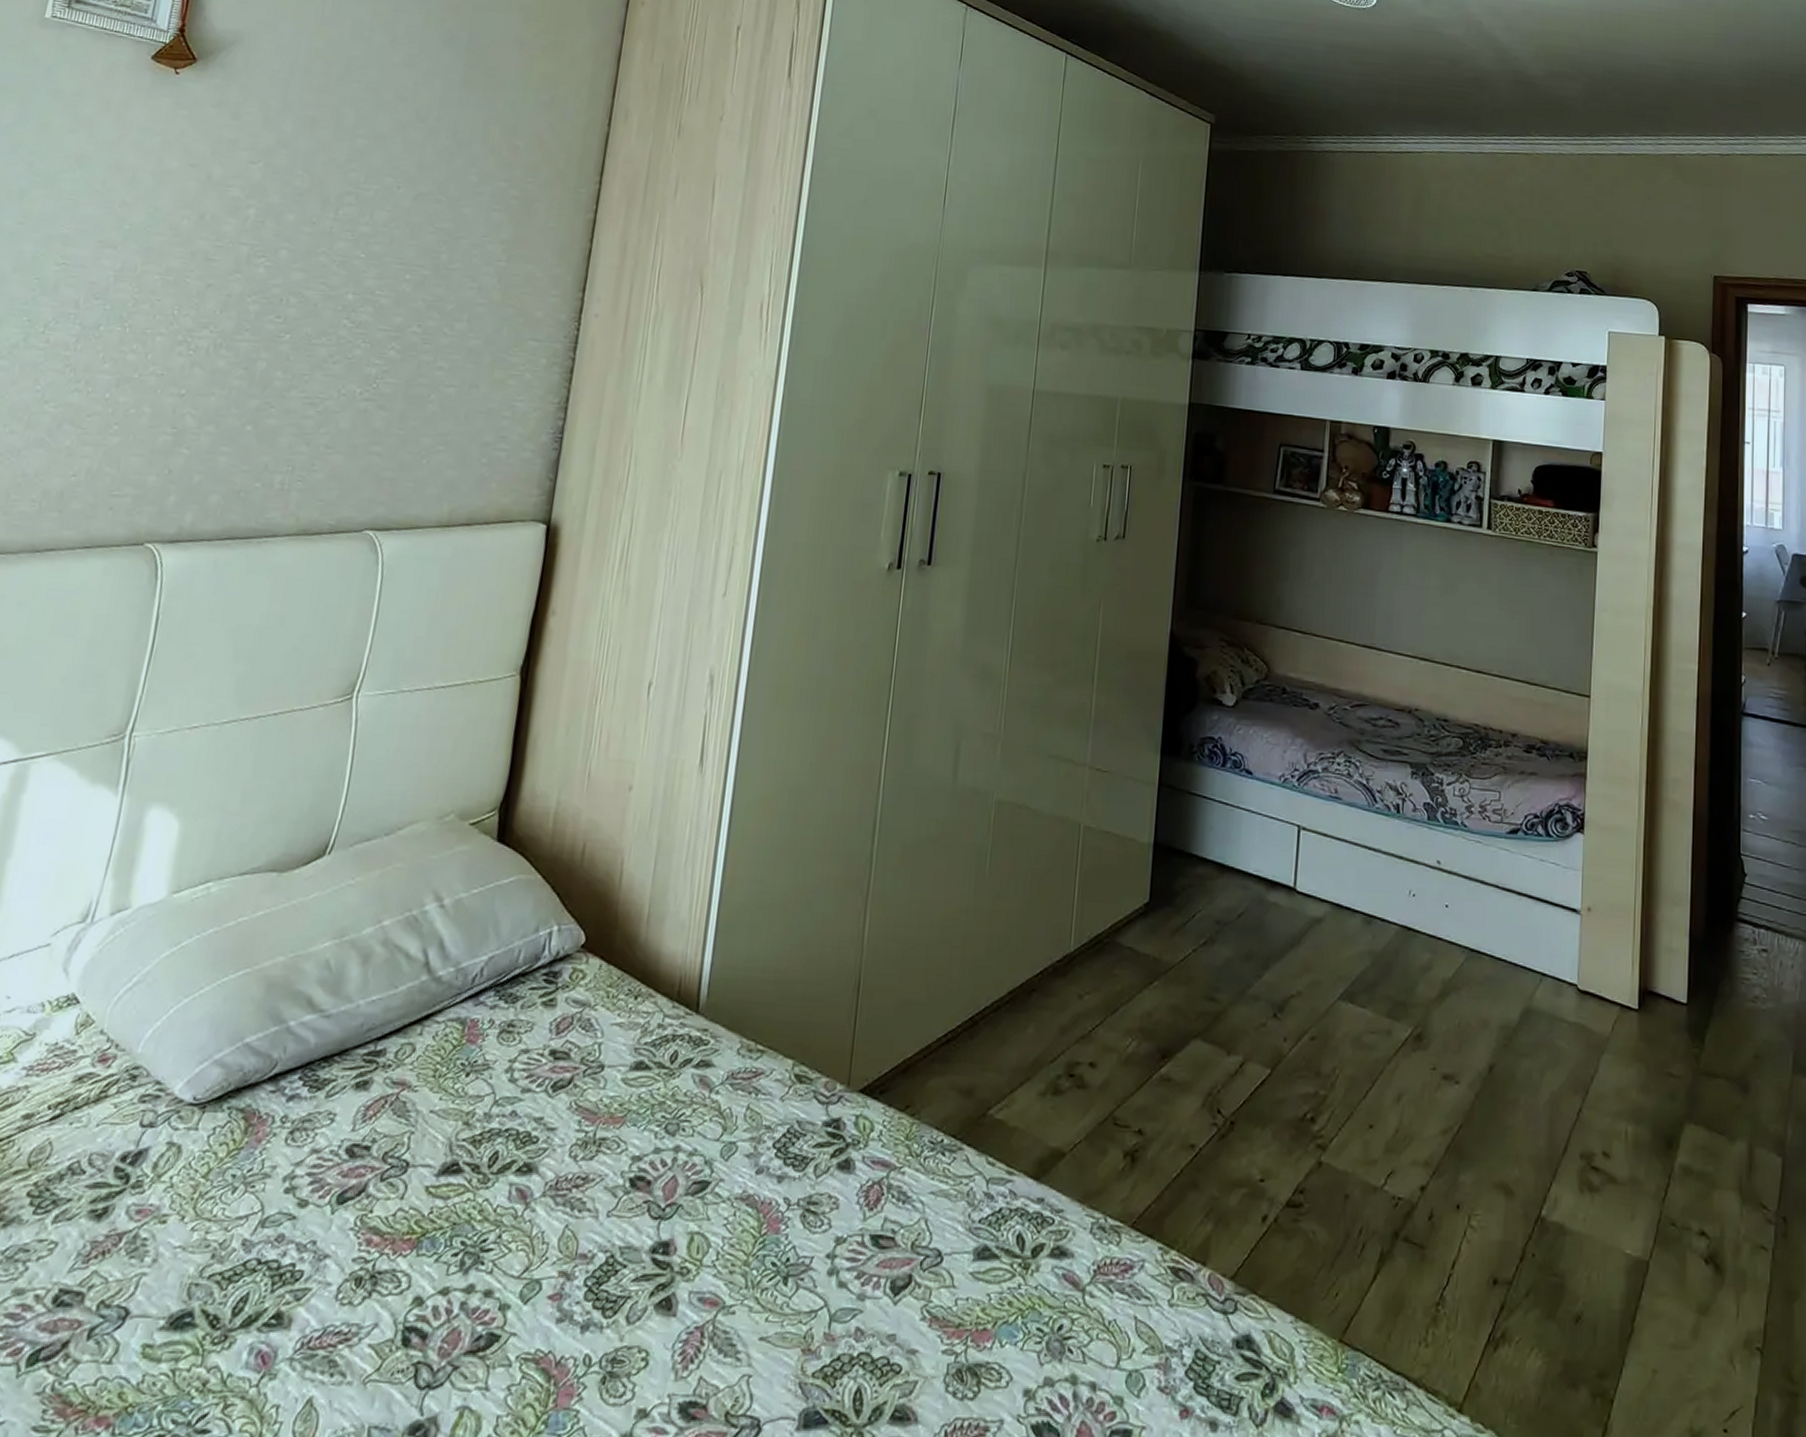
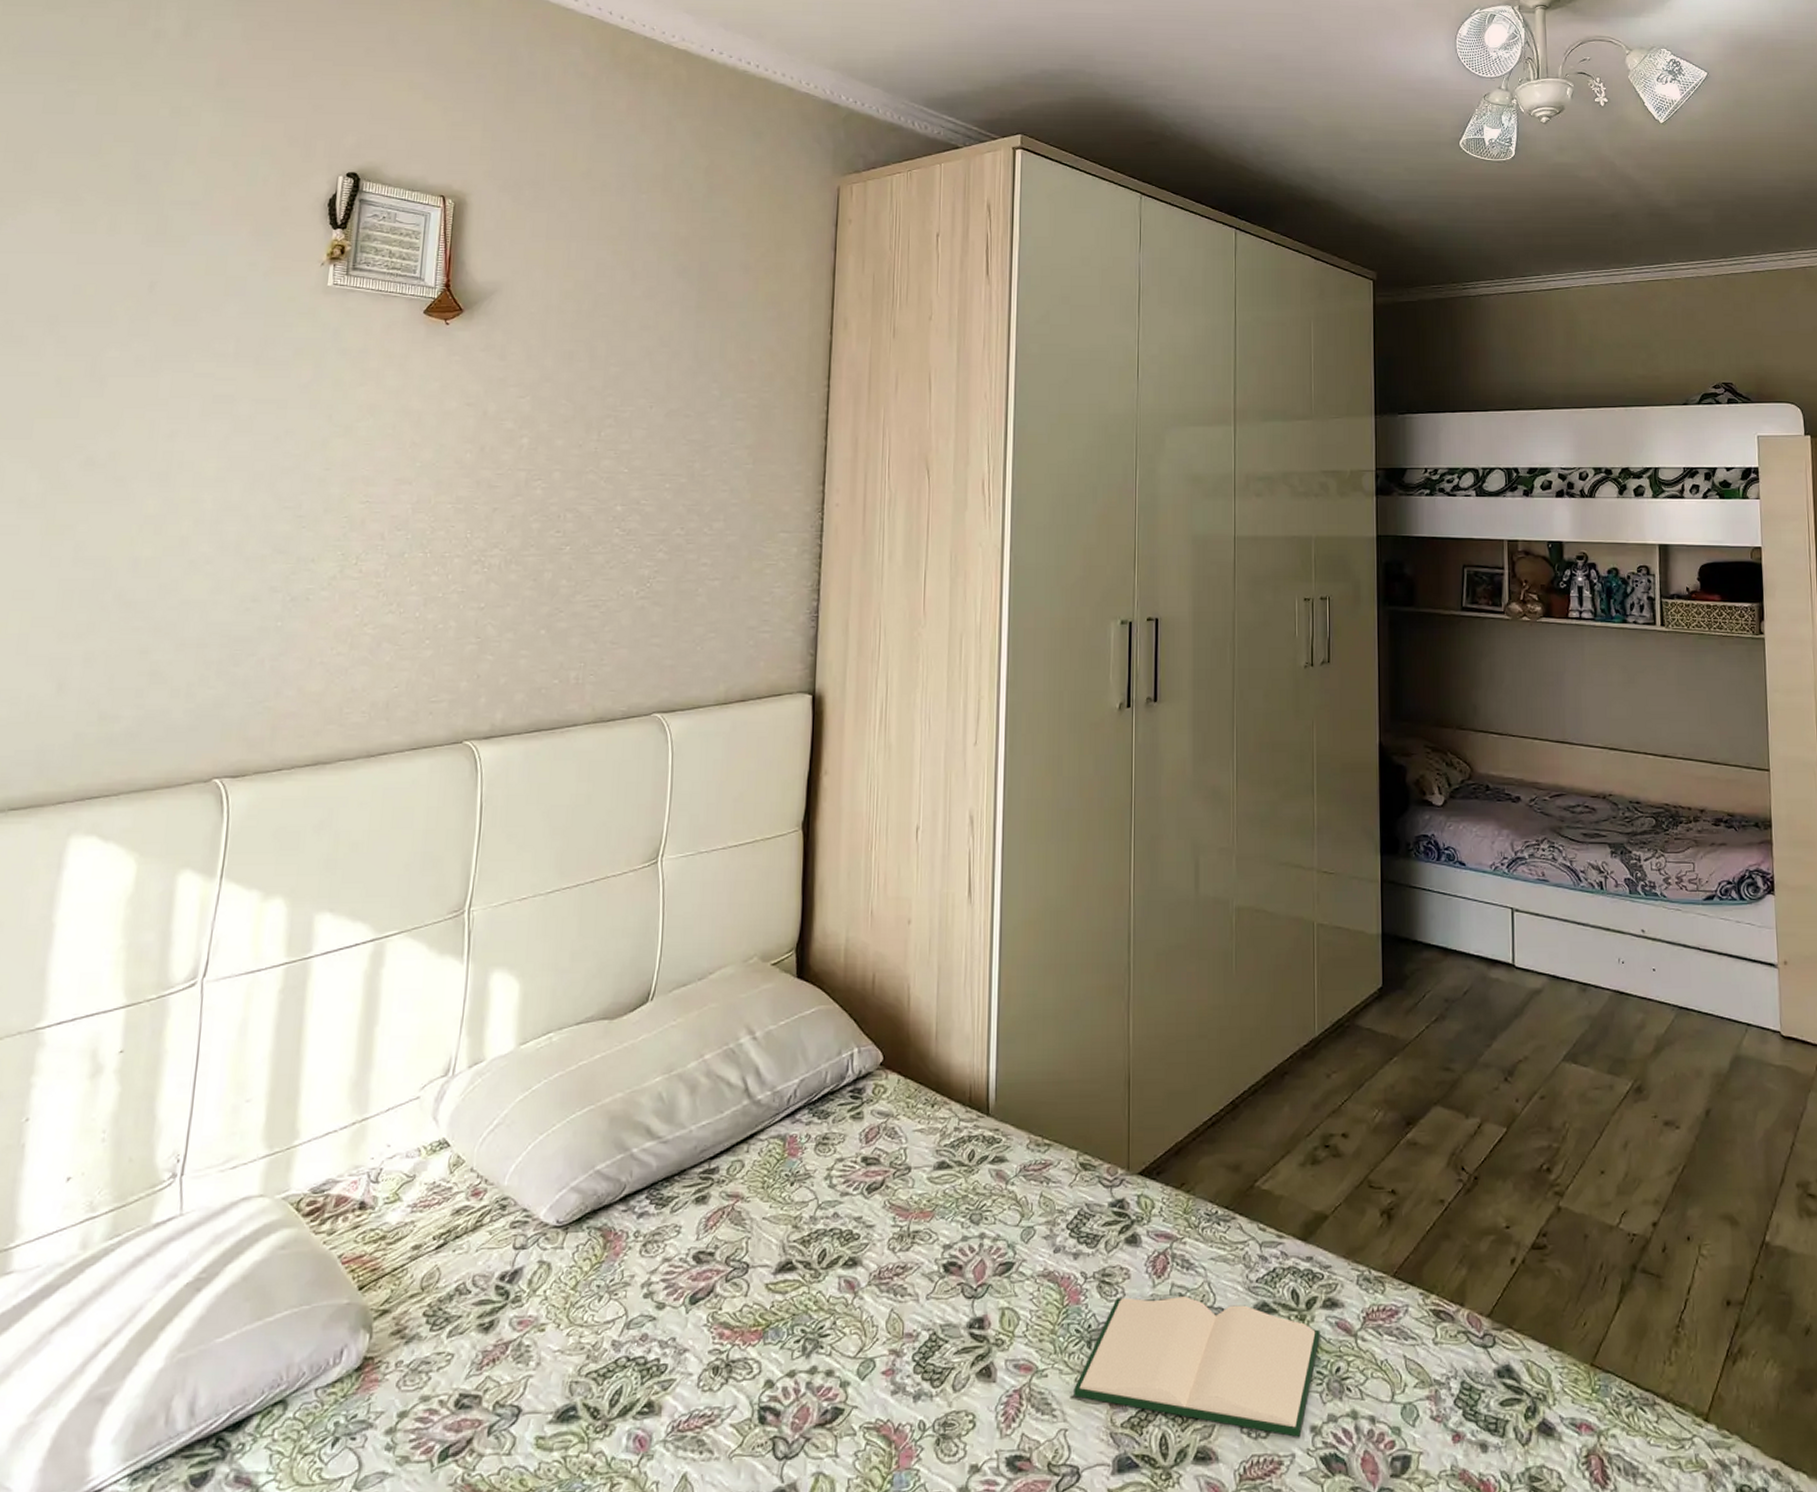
hardback book: none [762,1229,1045,1401] -> present [1074,1296,1320,1437]

